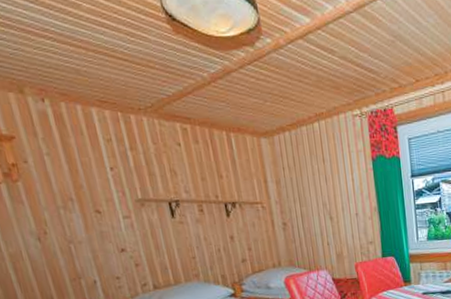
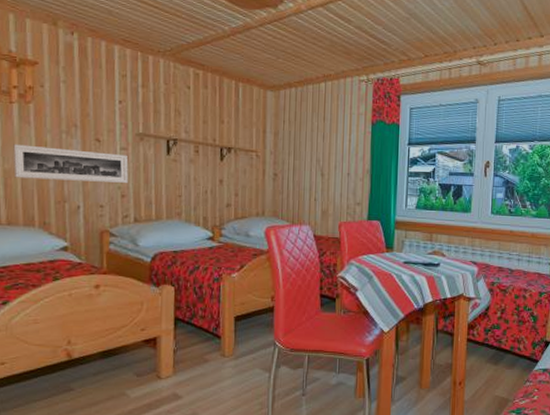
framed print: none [12,223,139,261] -> present [13,144,129,183]

